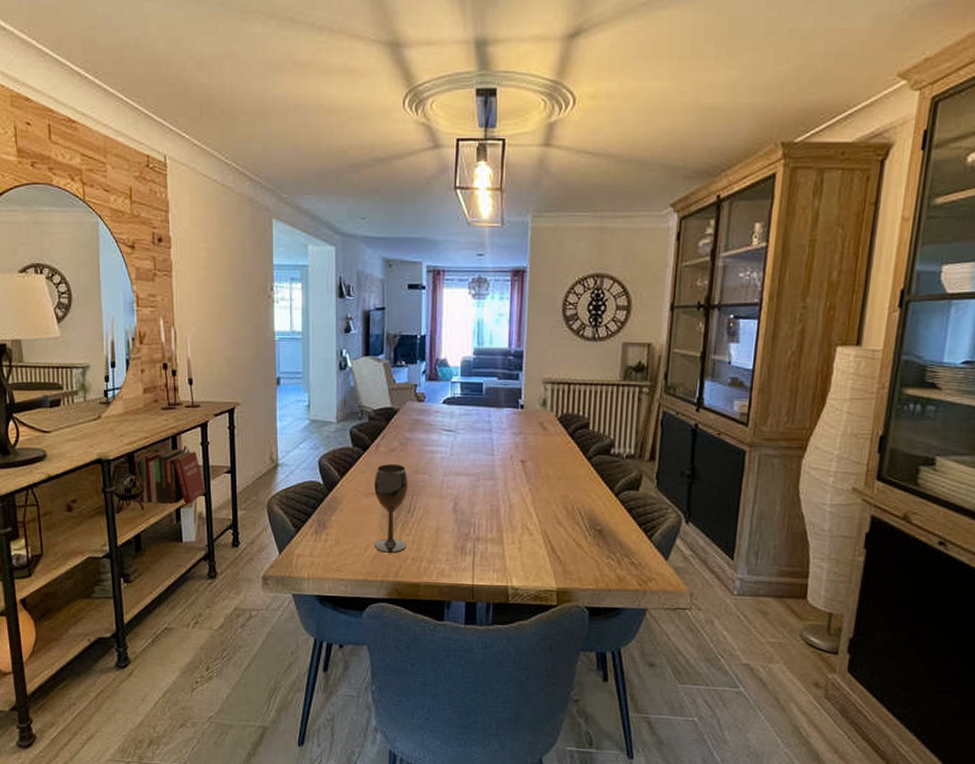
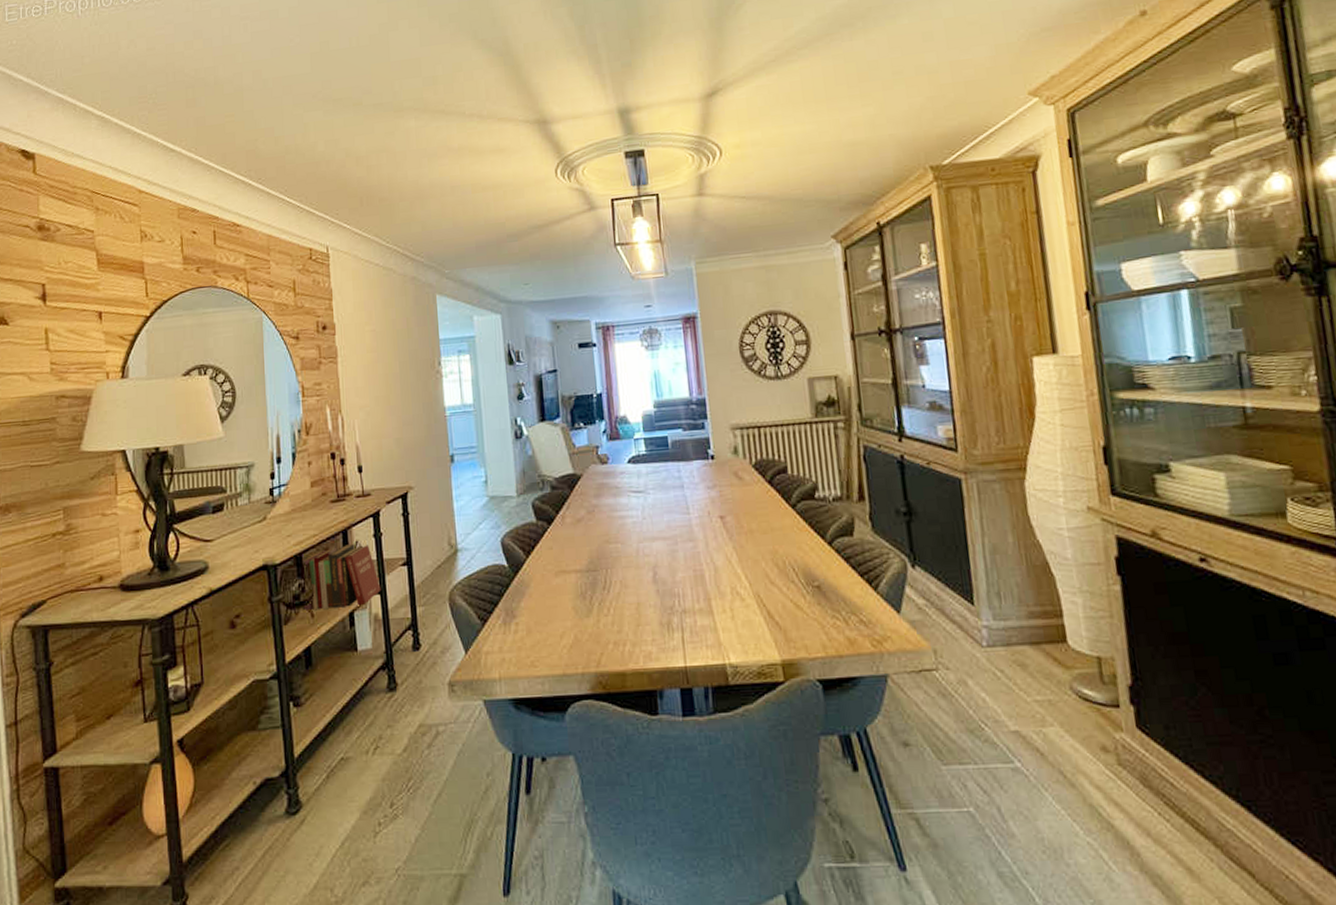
wine glass: present [374,464,409,553] -> none [563,535,606,639]

